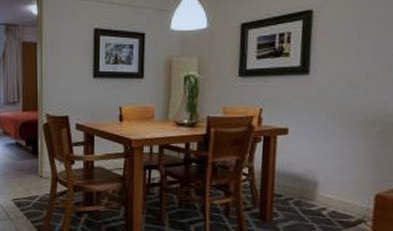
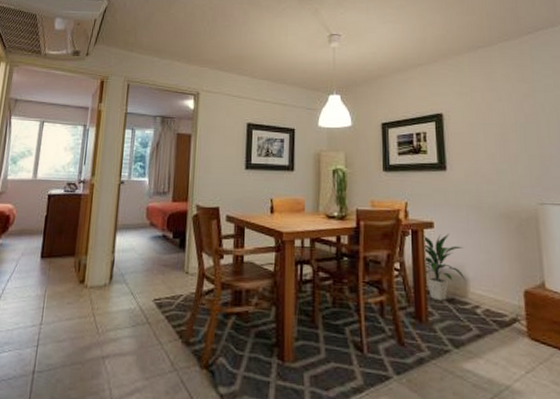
indoor plant: none [272,140,318,203] -> present [422,234,466,301]

